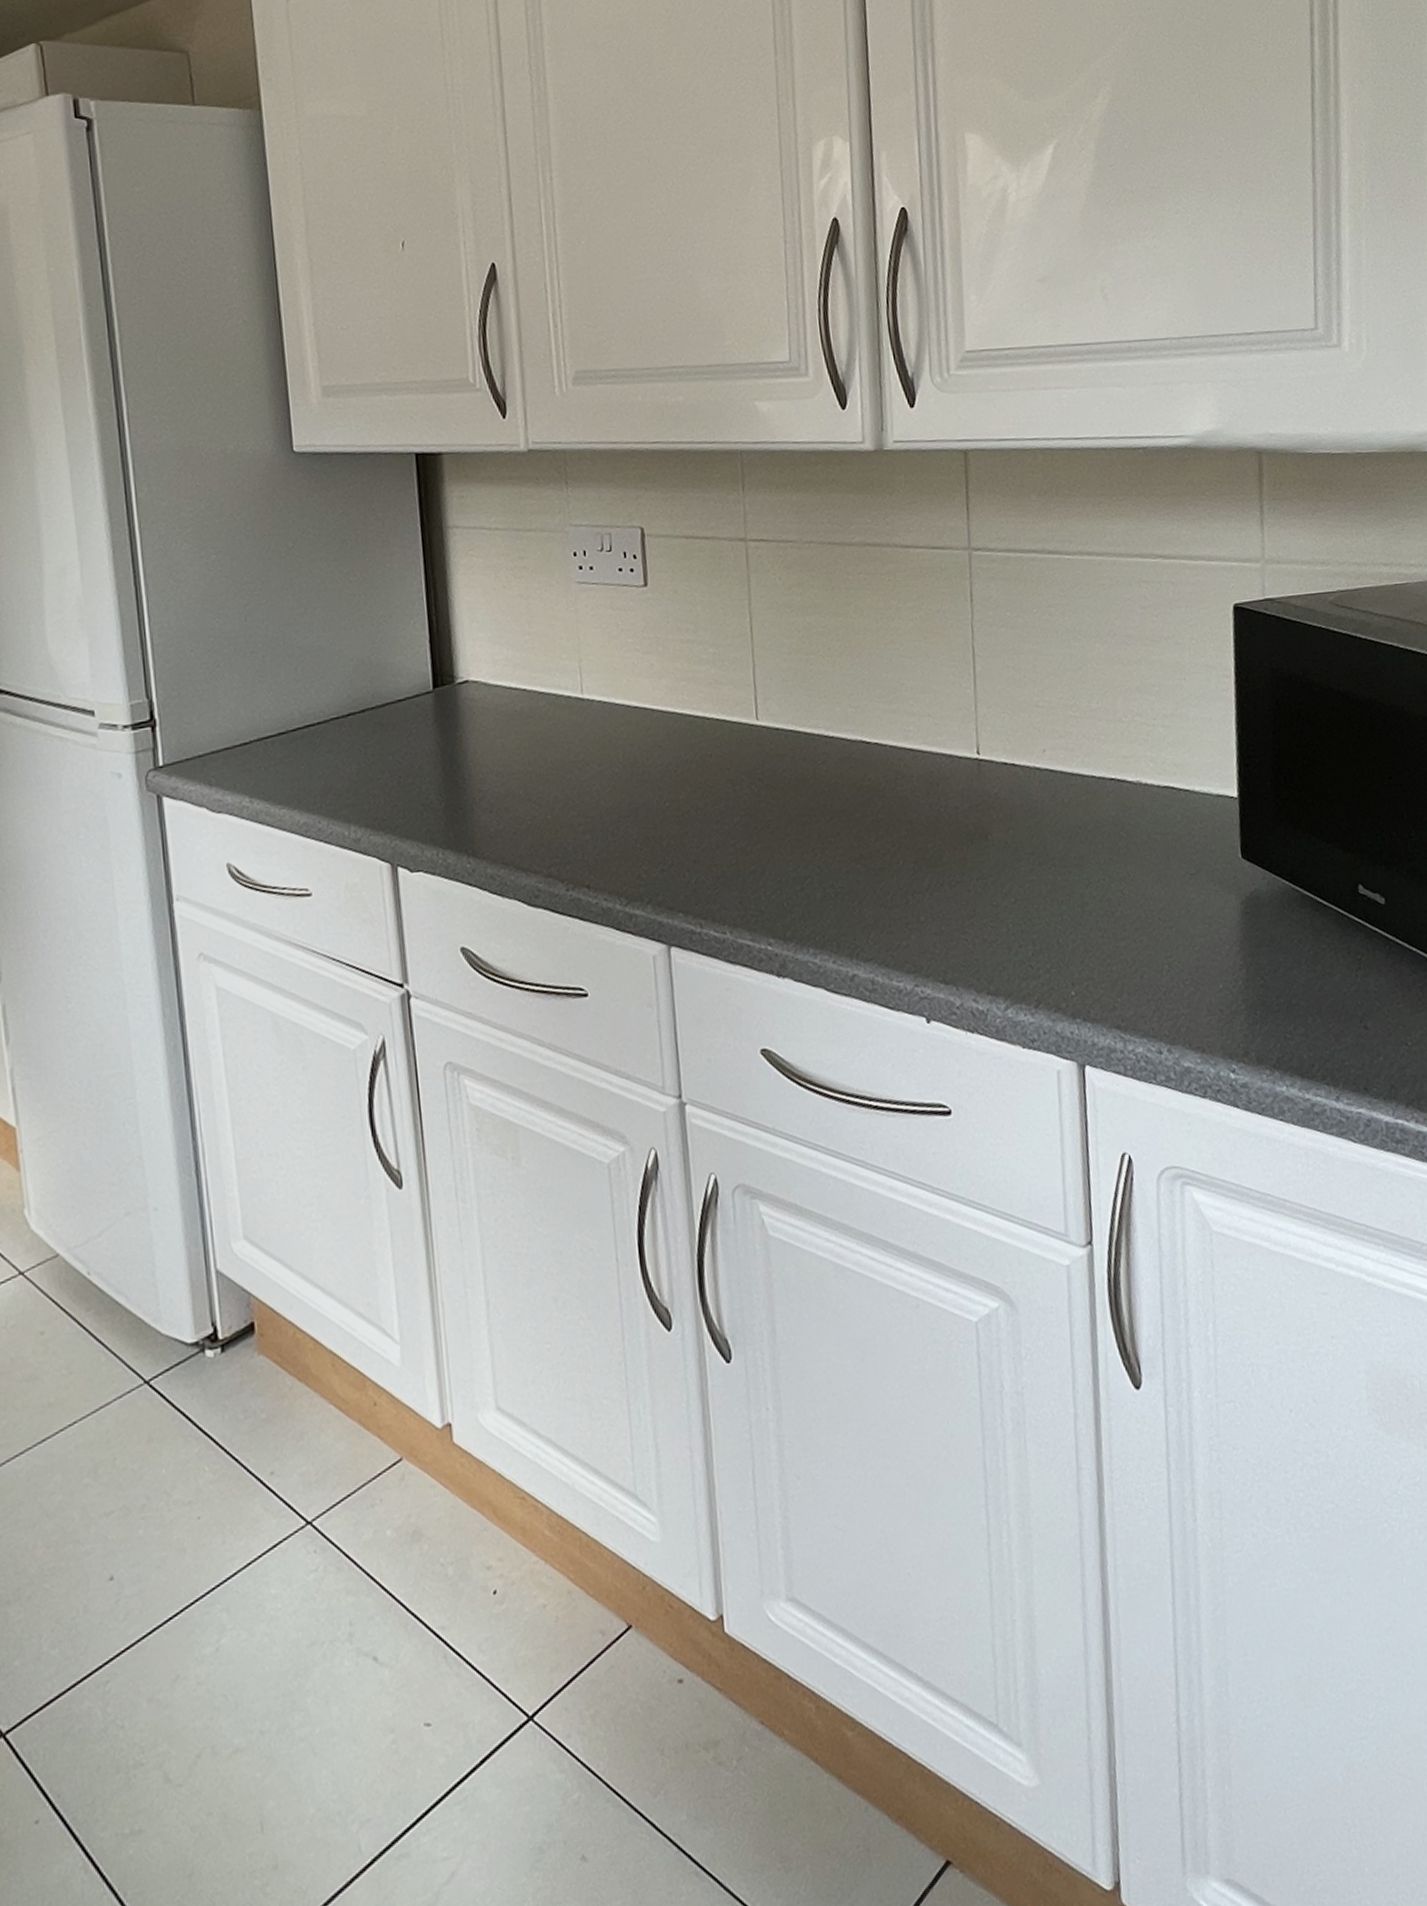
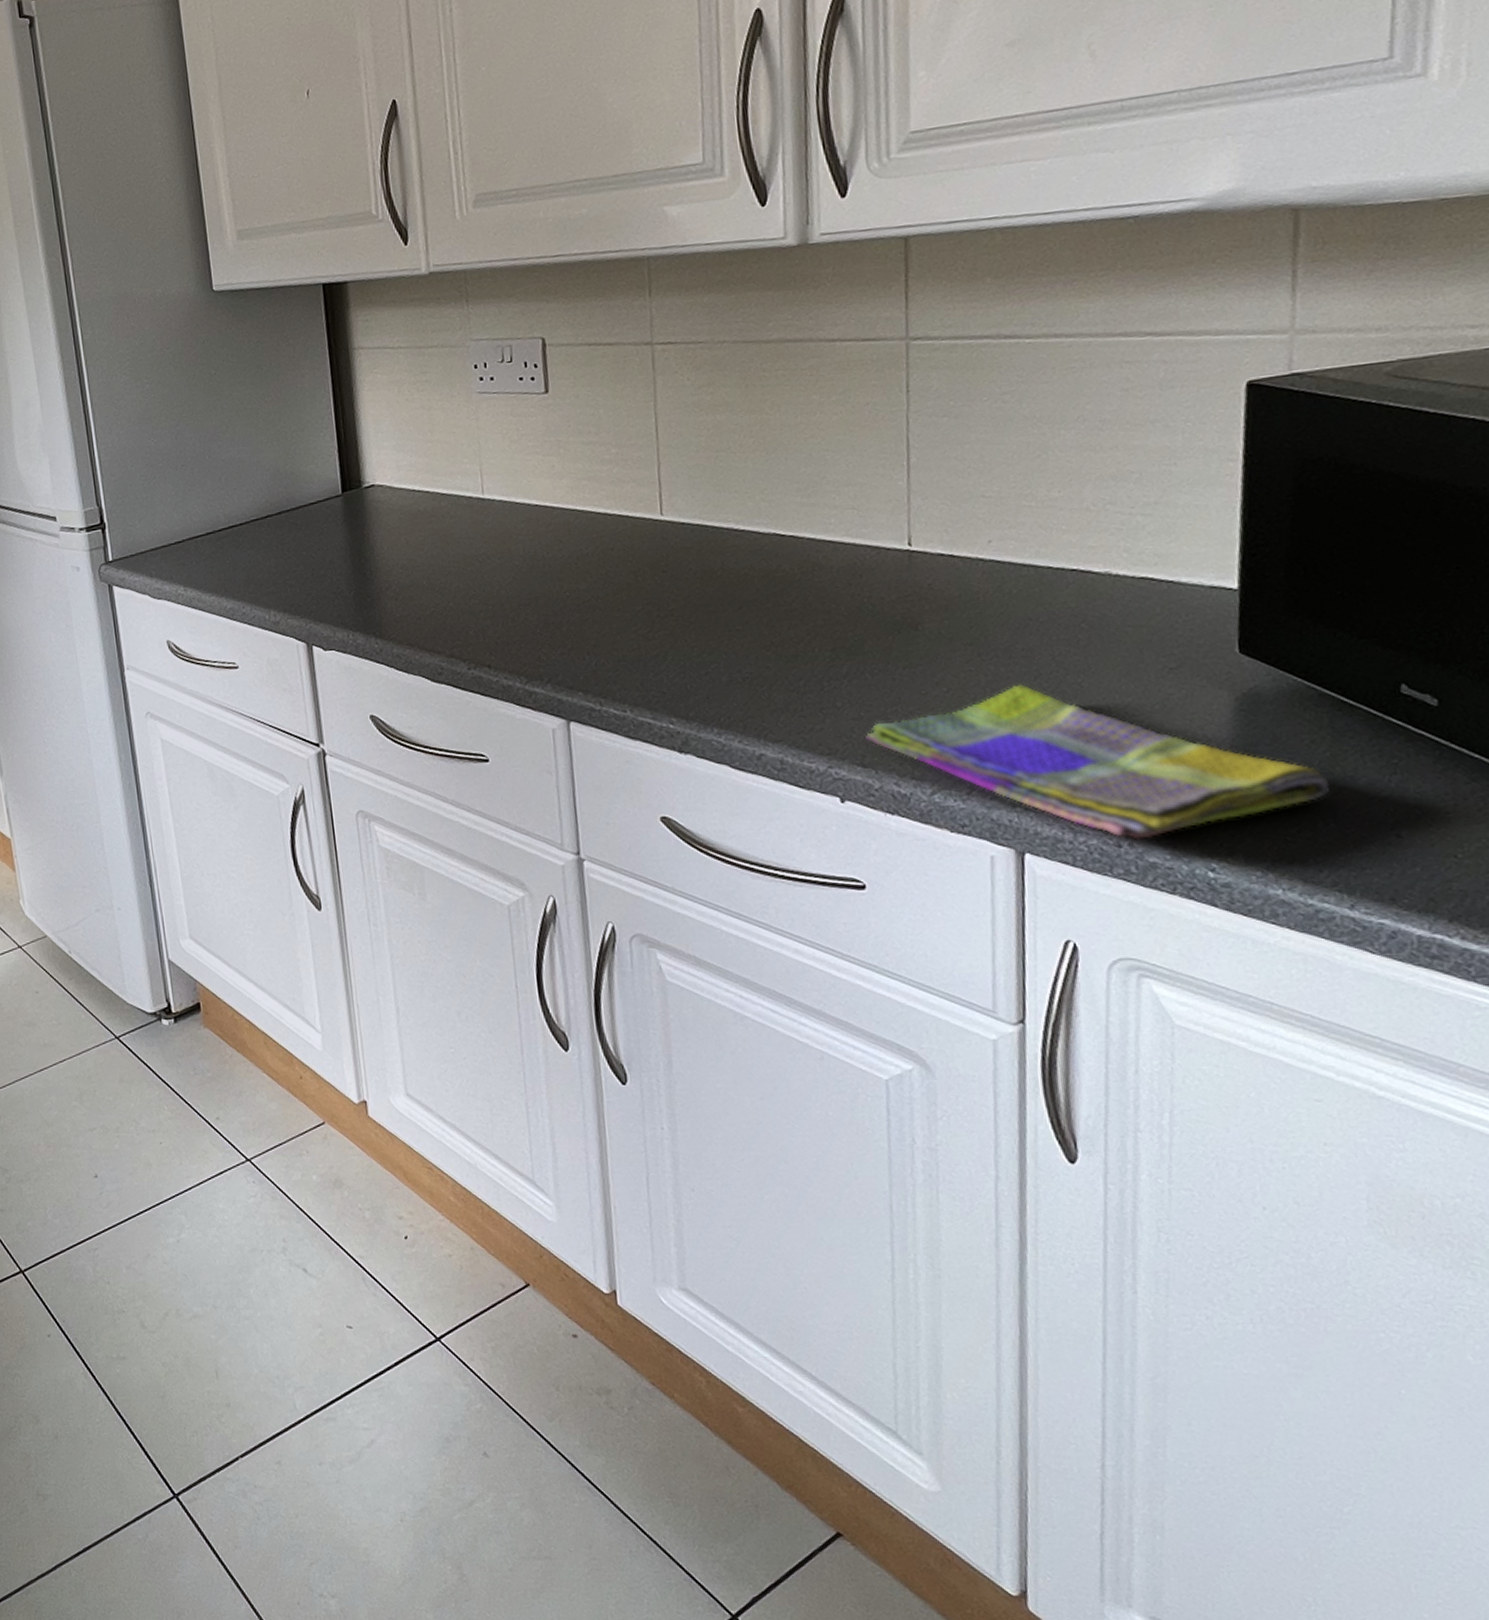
dish towel: none [947,892,1315,1046] -> present [866,684,1330,840]

